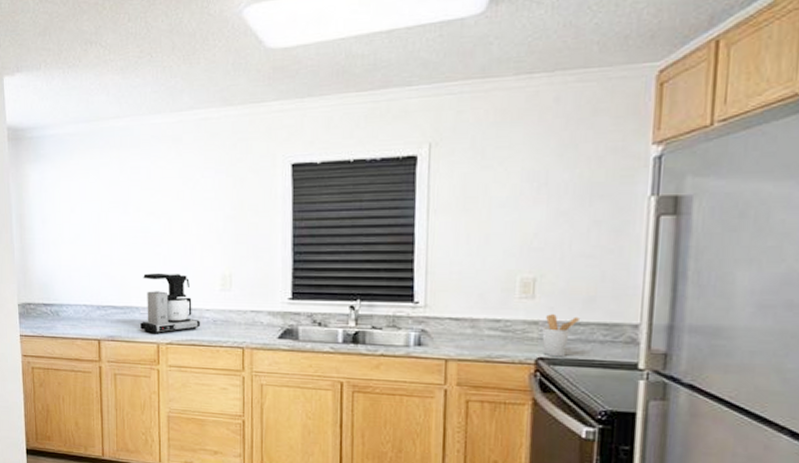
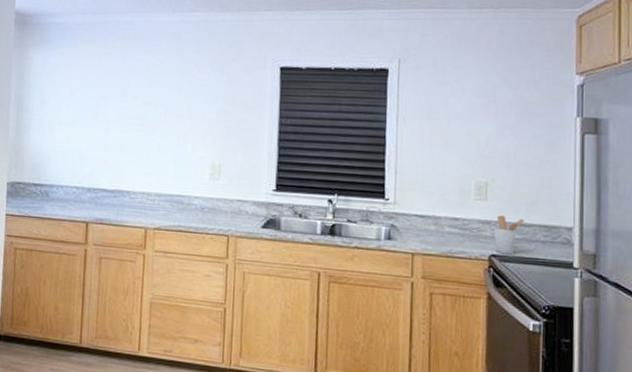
coffee maker: present [140,273,201,334] -> none [130,159,189,219]

